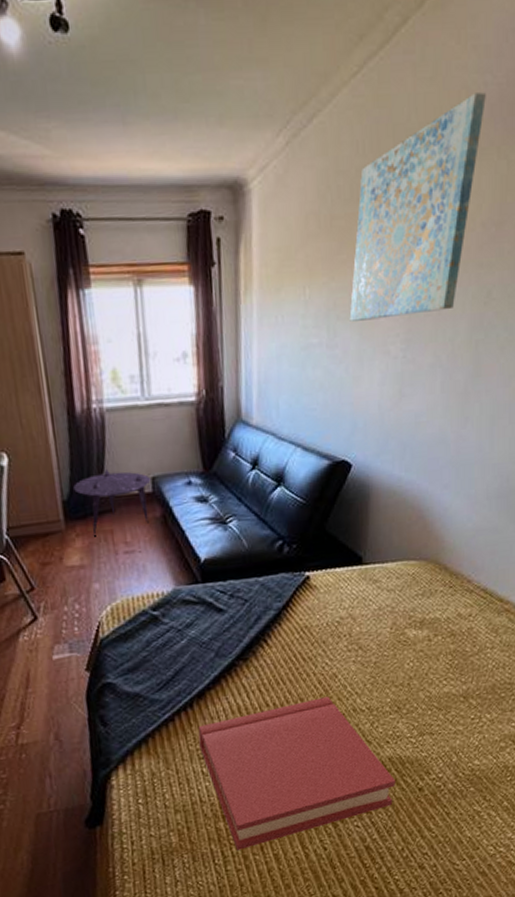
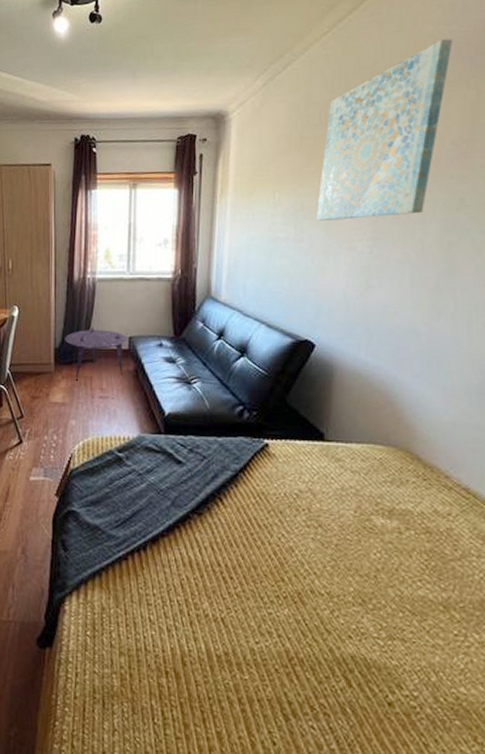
hardback book: present [198,696,396,850] -> none [149,569,360,716]

